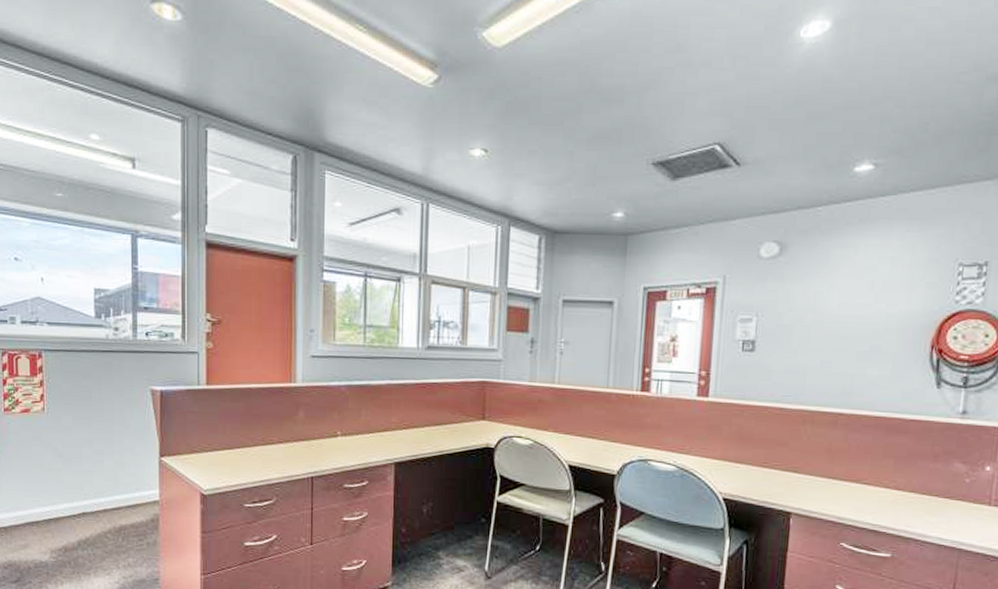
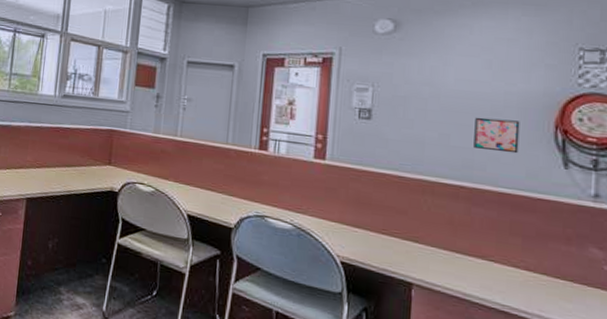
wall art: none [853,341,899,377] -> present [473,117,520,154]

